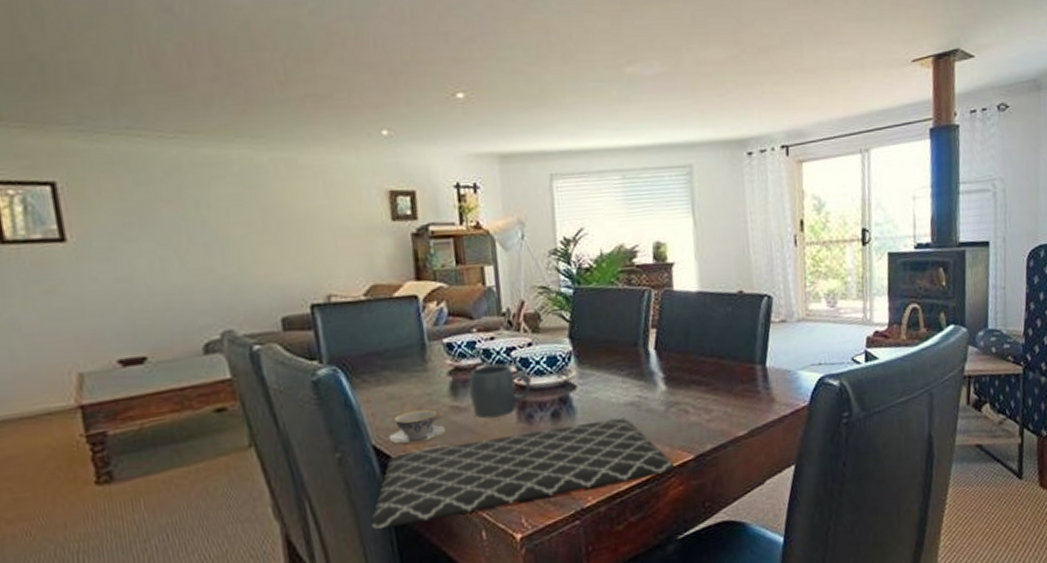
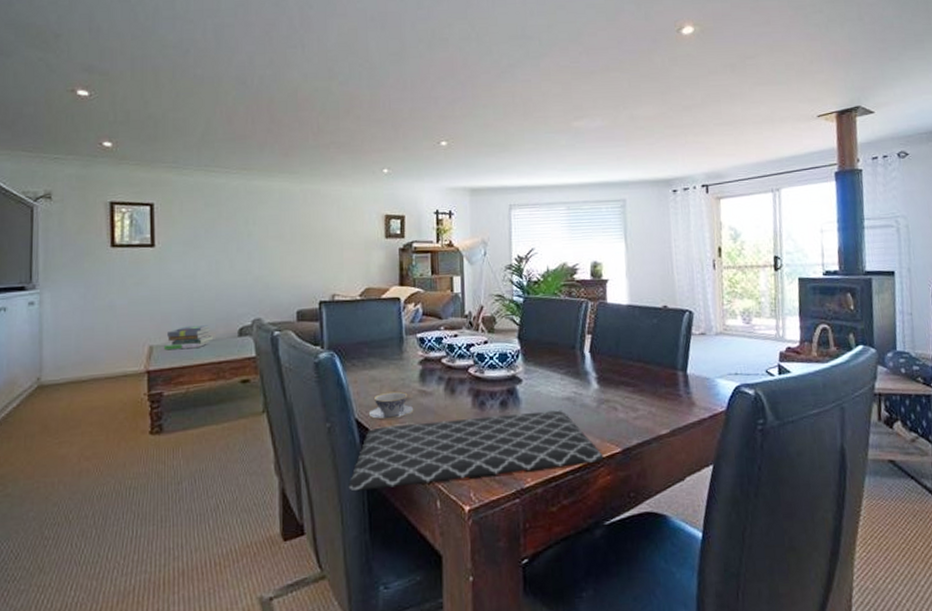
books: none [98,342,169,377] -> present [163,325,213,349]
mug: present [469,364,531,419] -> none [435,357,485,403]

